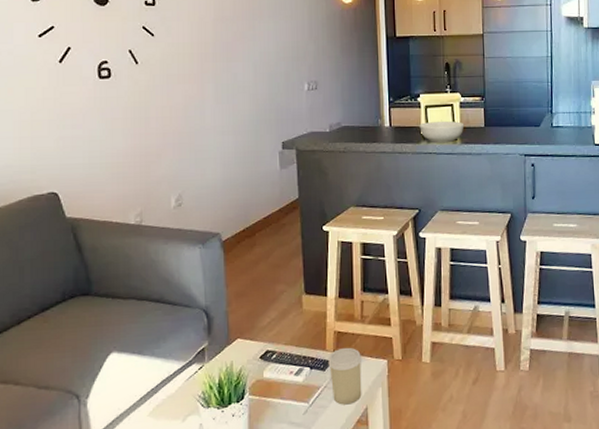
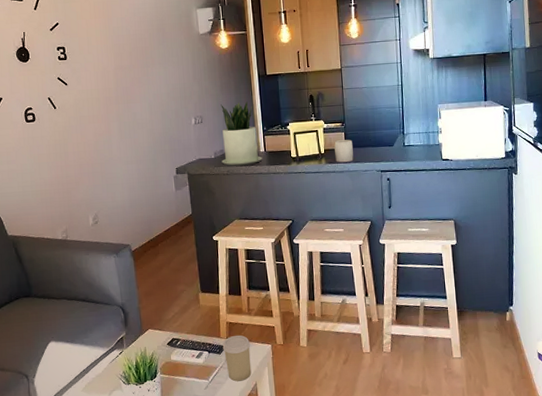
planter: none [338,66,387,143] -> present [221,101,262,166]
bowl: present [419,121,465,144] -> none [290,145,328,164]
mug: none [472,117,494,143] -> present [334,139,354,163]

